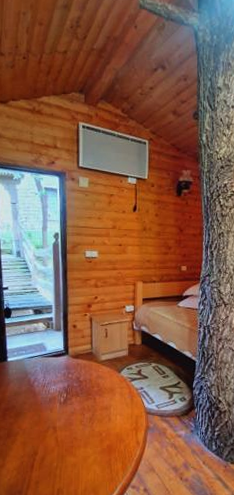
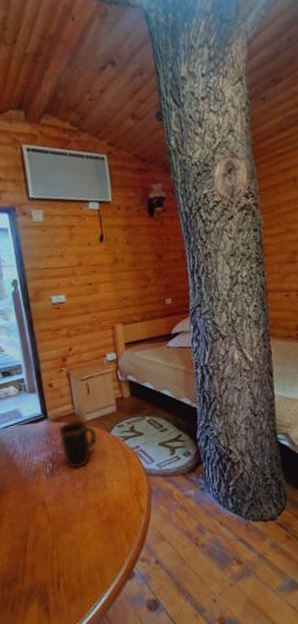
mug: none [75,358,109,400] -> present [58,419,98,469]

